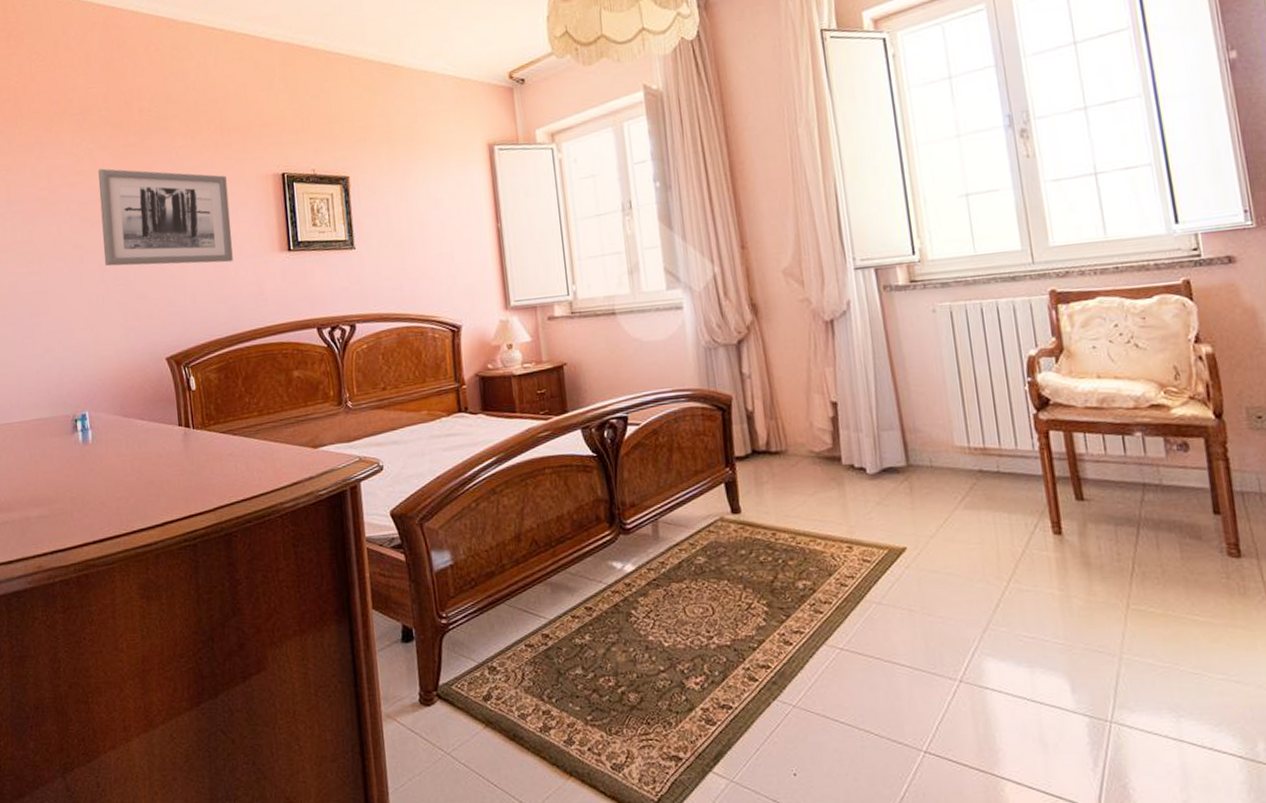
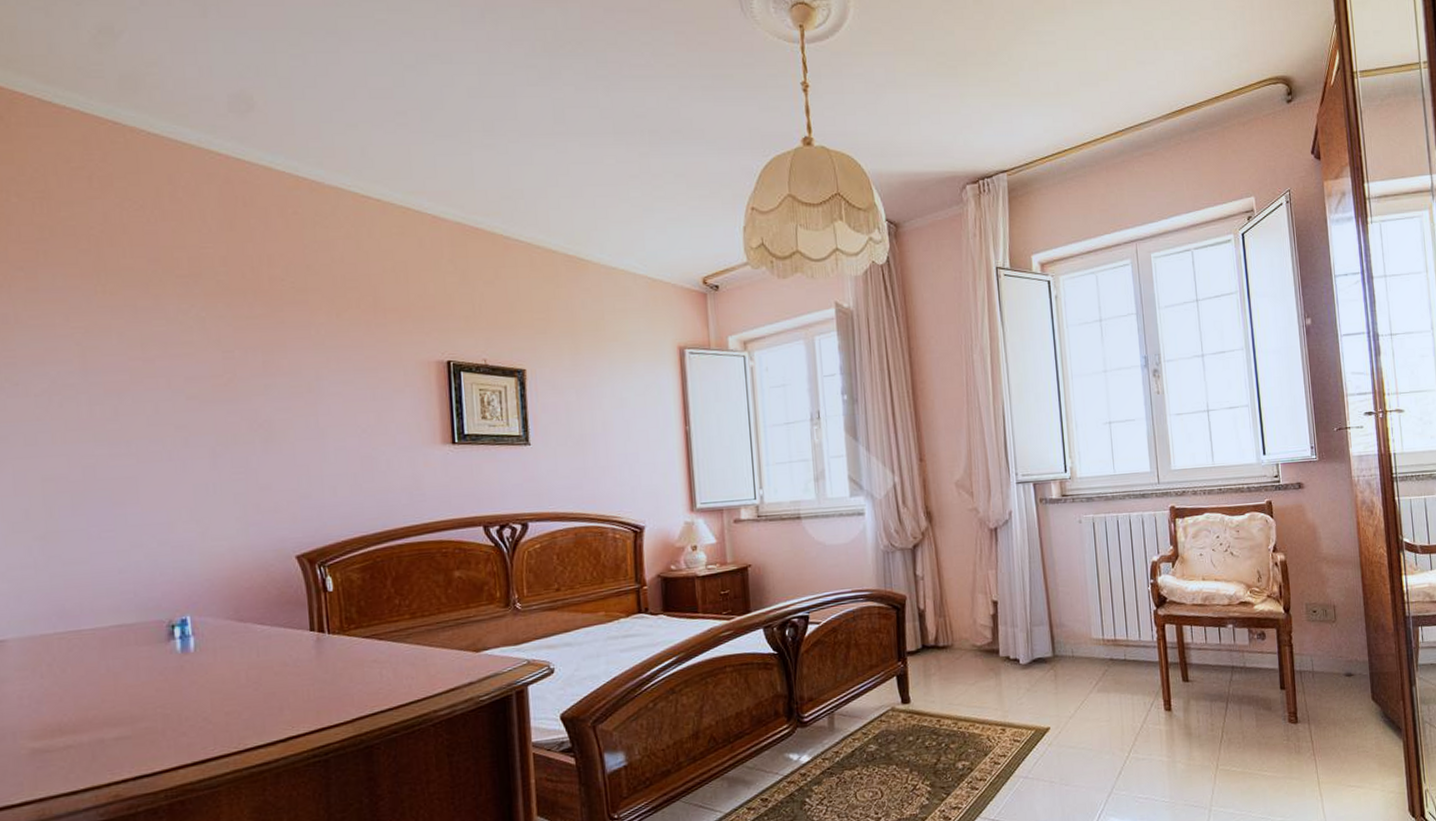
wall art: present [98,168,233,266] -> none [212,340,385,453]

